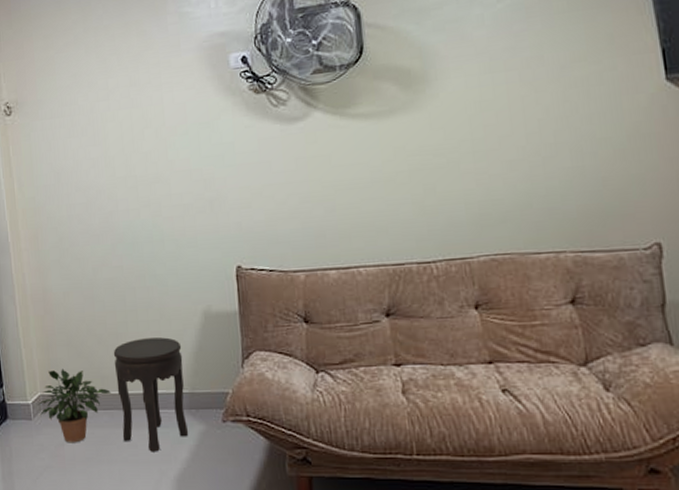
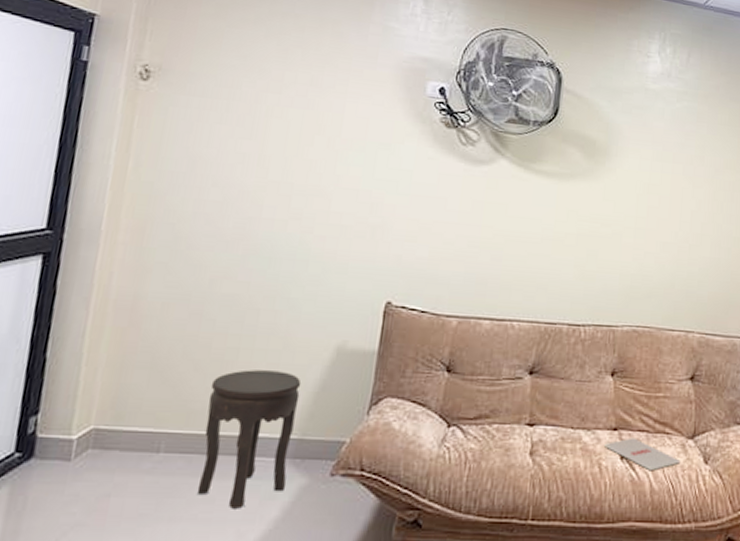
potted plant: present [37,369,111,443] -> none [83,397,196,494]
magazine: none [479,369,575,403] -> present [603,437,681,471]

